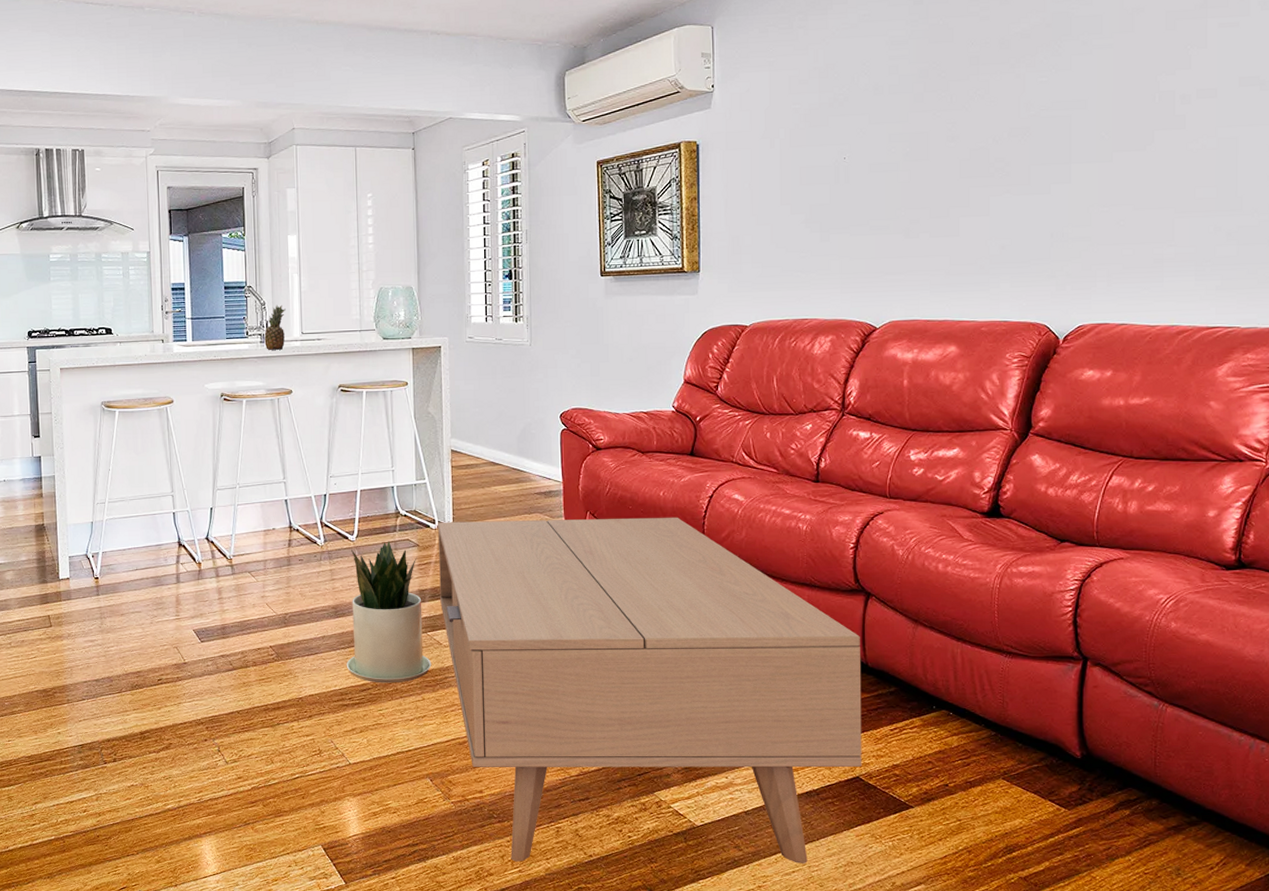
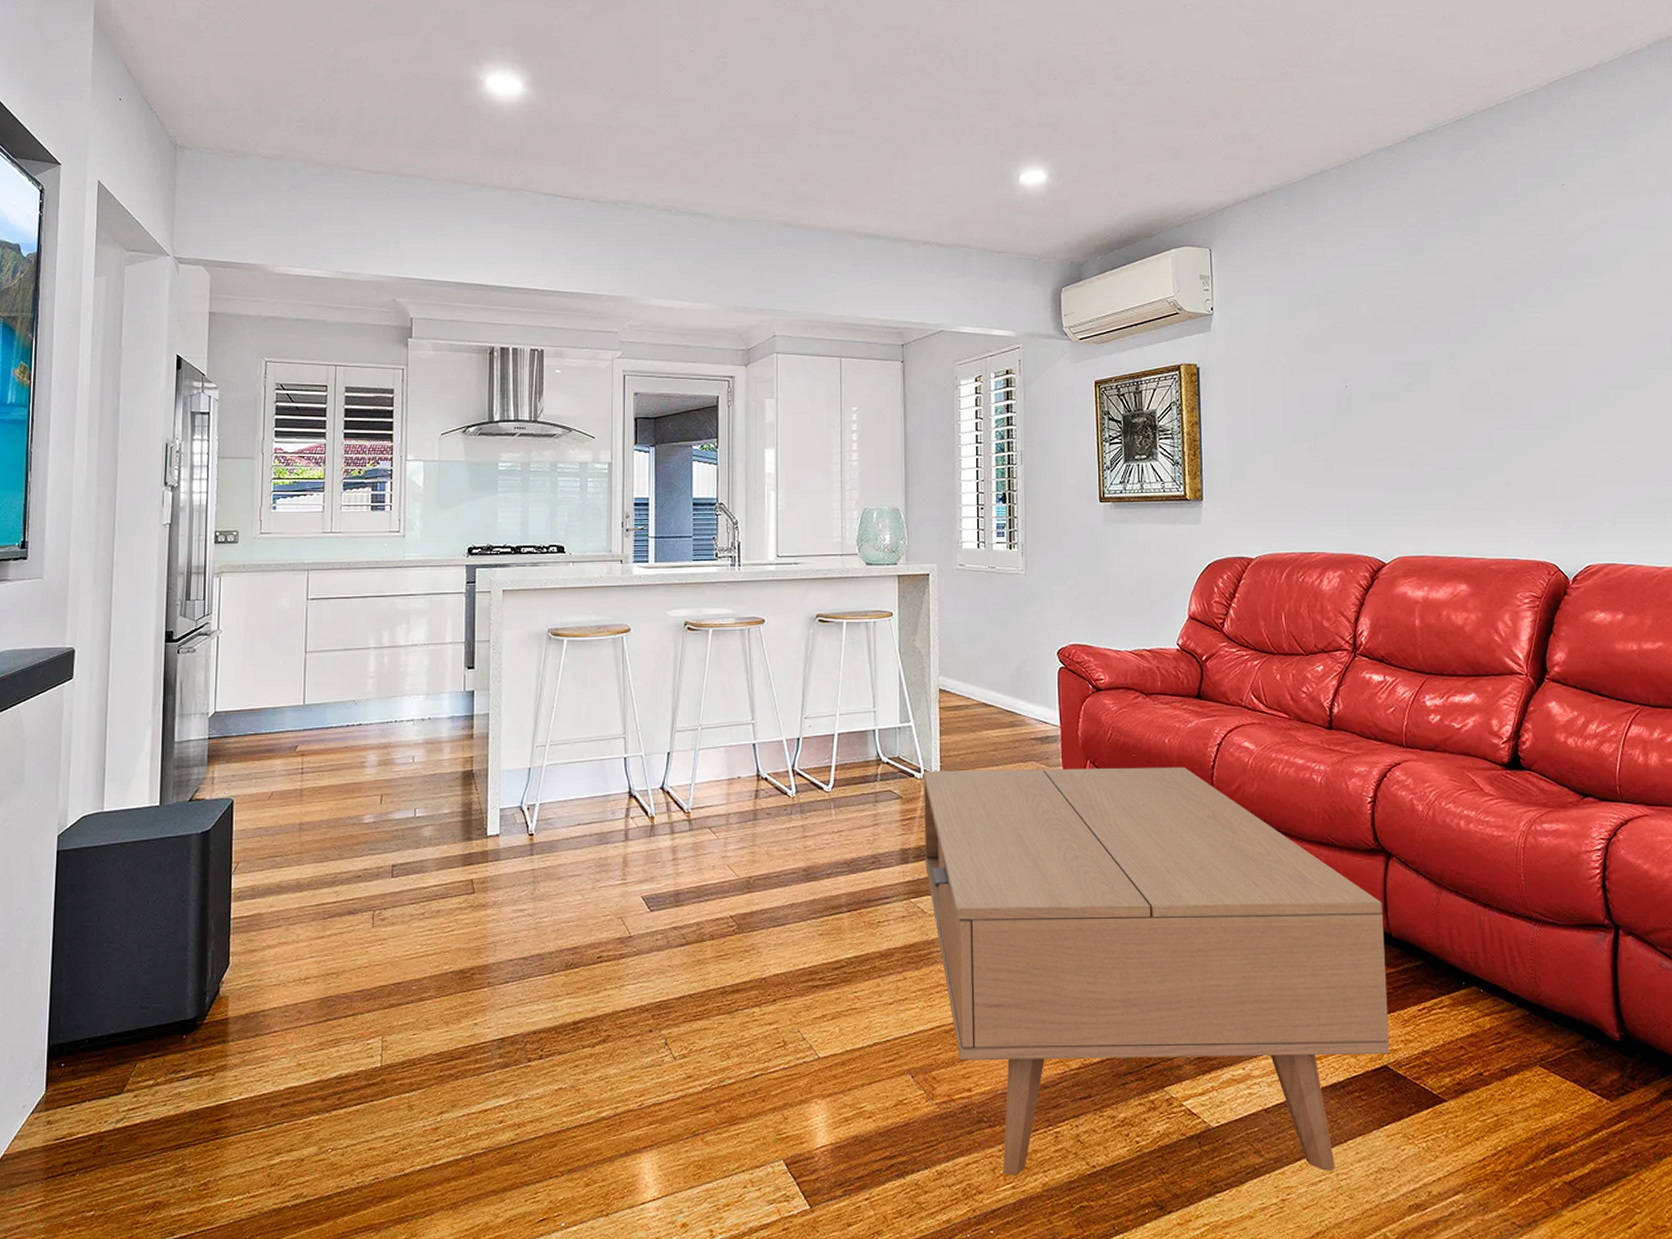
fruit: present [264,304,286,351] -> none [735,524,760,575]
planter: present [346,541,432,683] -> none [817,792,915,960]

